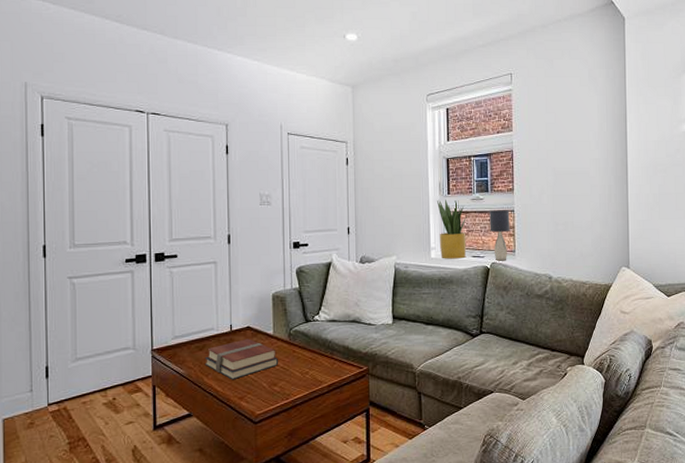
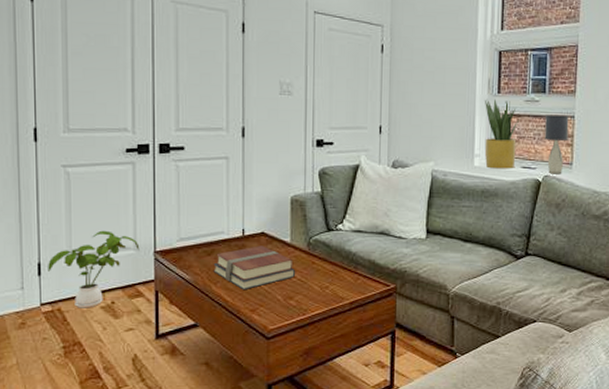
house plant: none [55,333,138,406] -> present [48,230,140,308]

